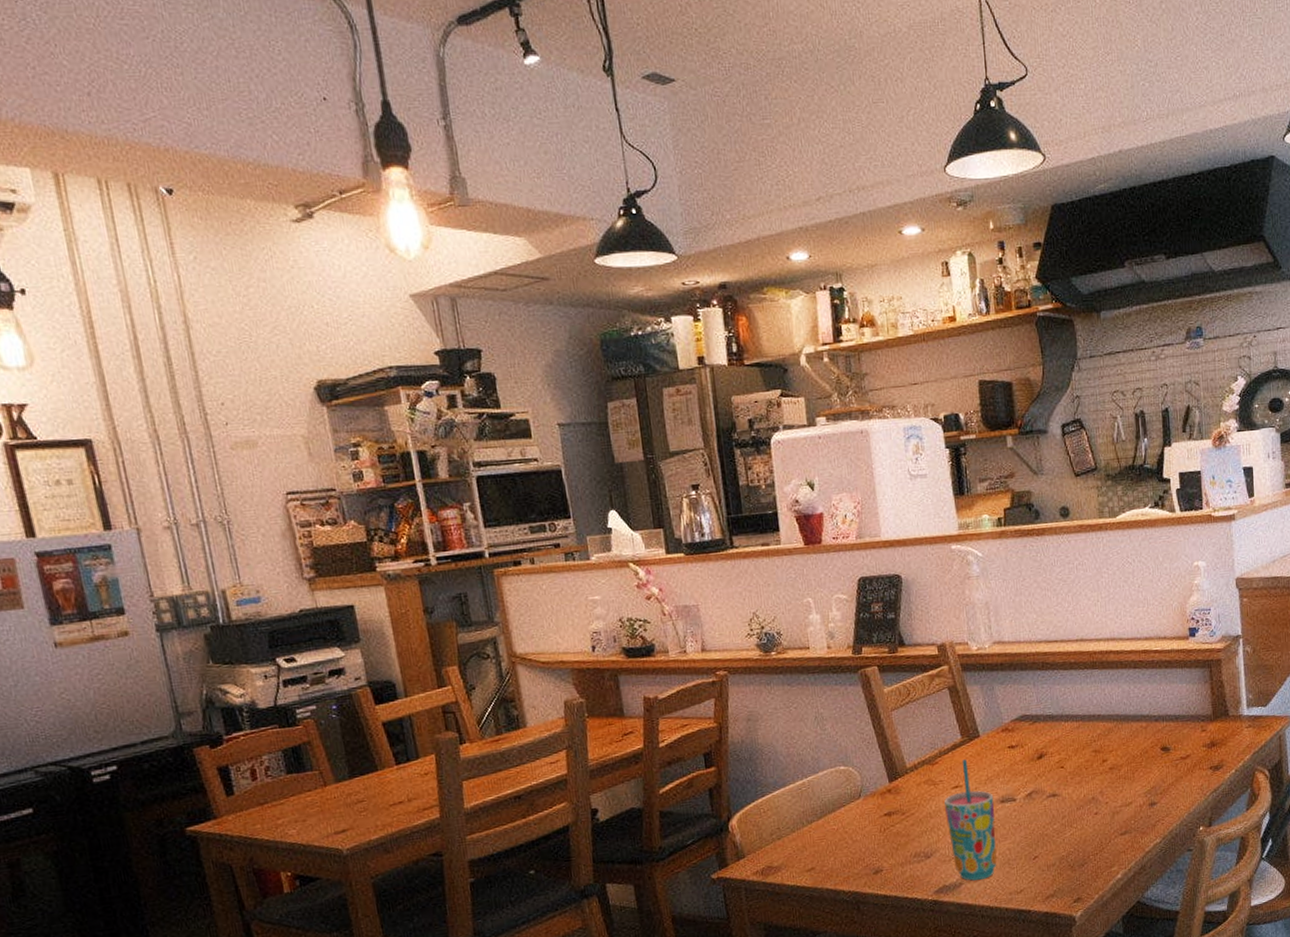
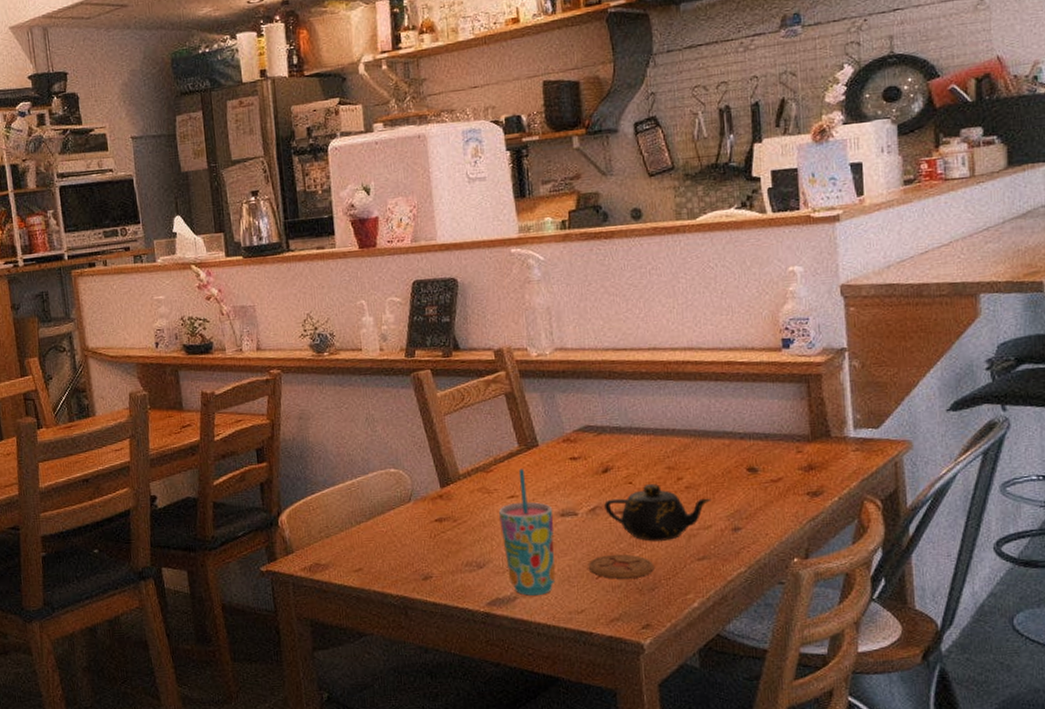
coaster: none [1025,834,1084,858] -> present [588,554,654,579]
teapot: none [1040,766,1131,821] -> present [604,483,711,541]

